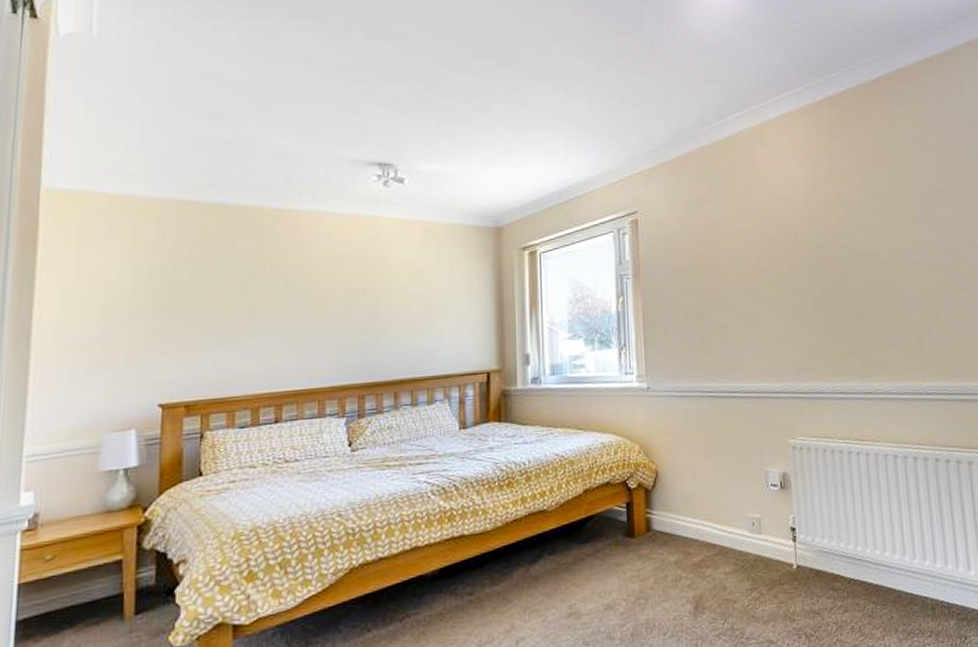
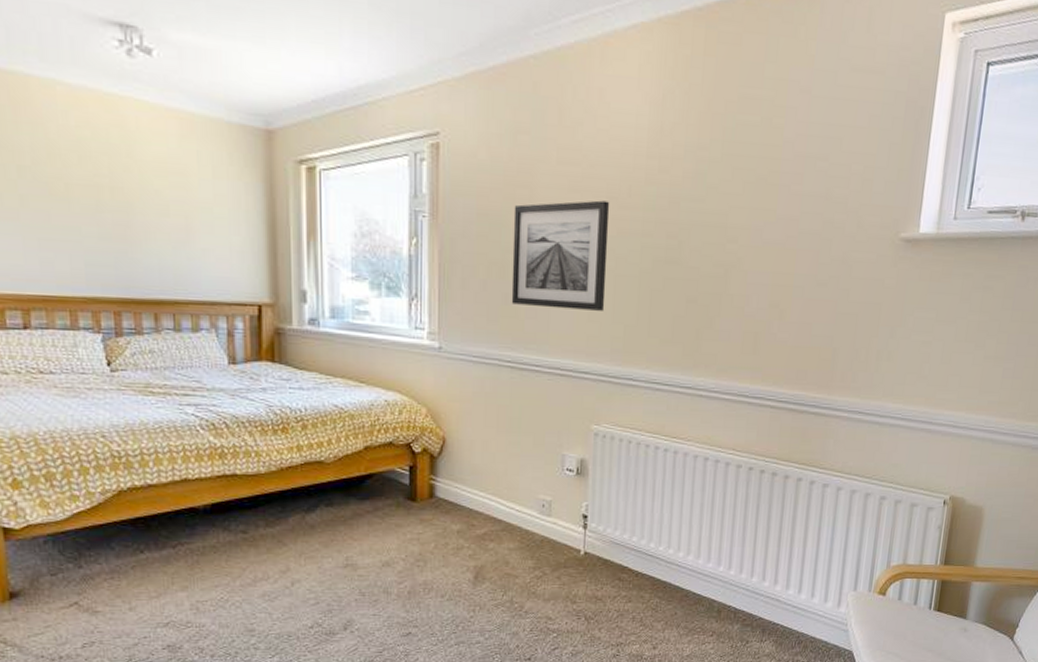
wall art: none [702,246,788,341] -> present [511,200,610,311]

